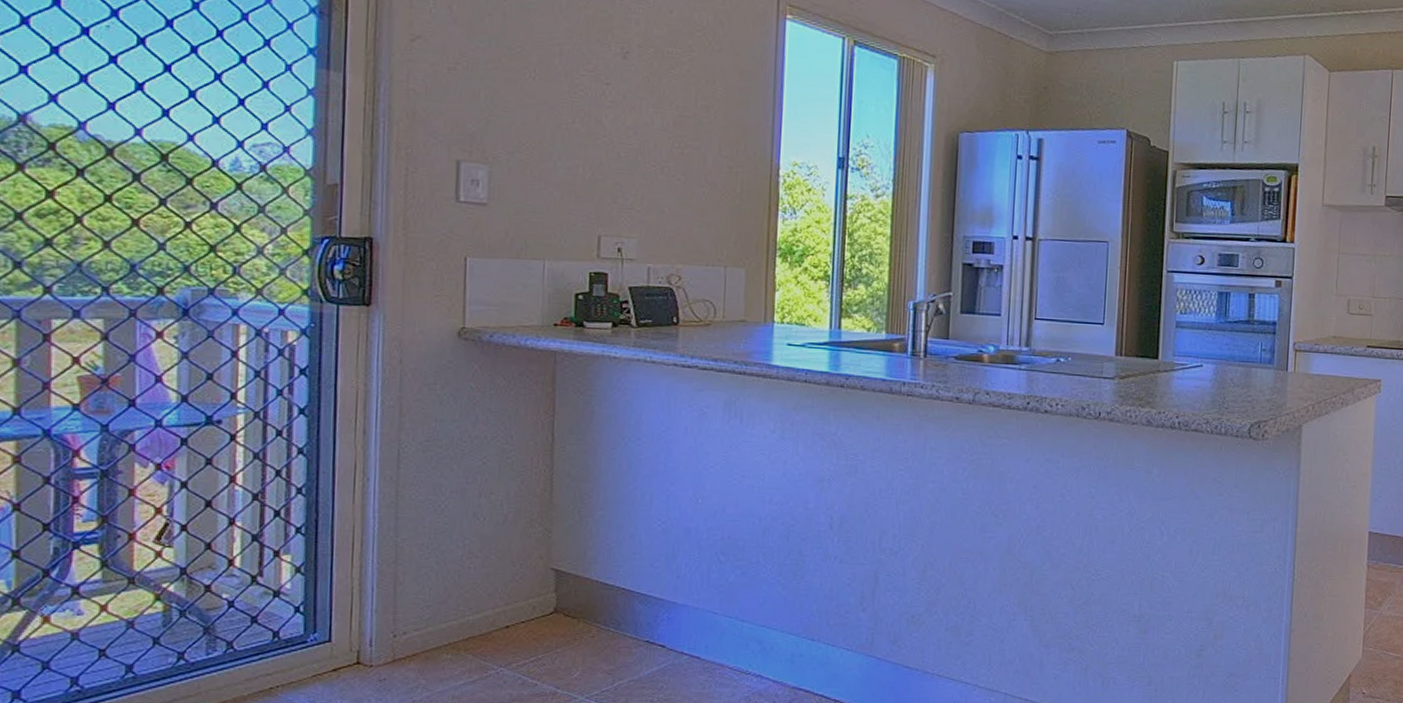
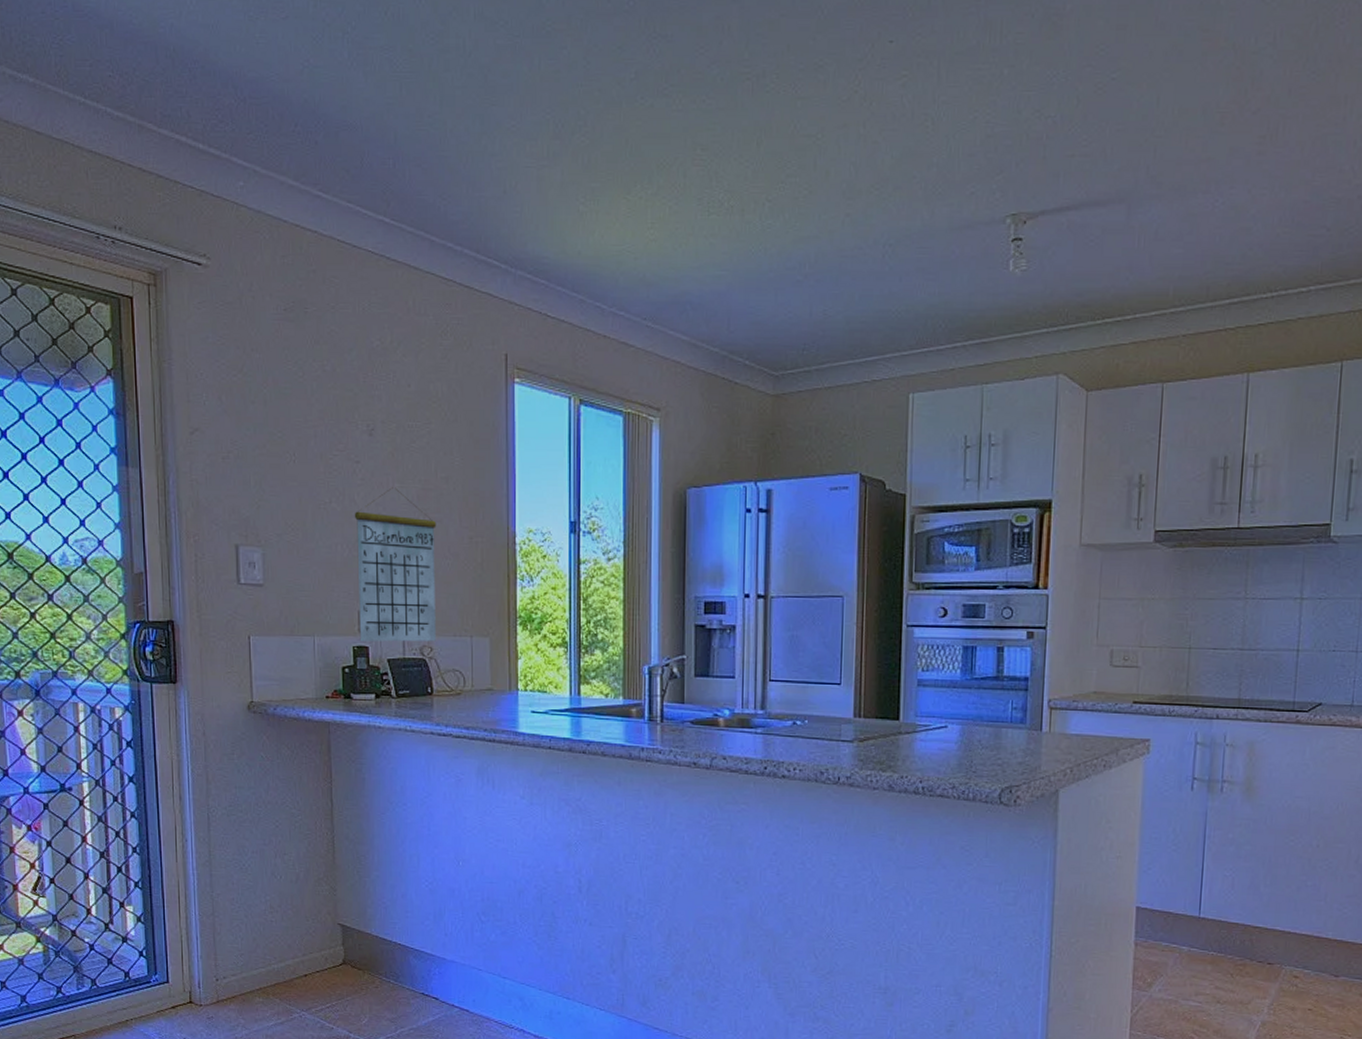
calendar: none [598,112,693,271] -> present [354,487,437,642]

